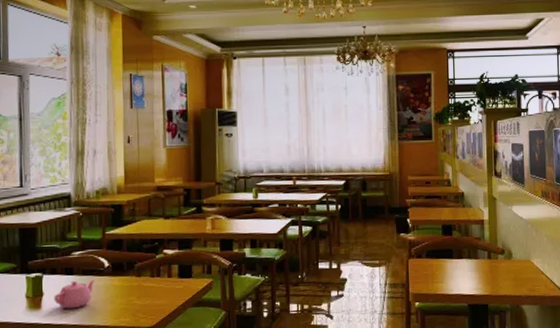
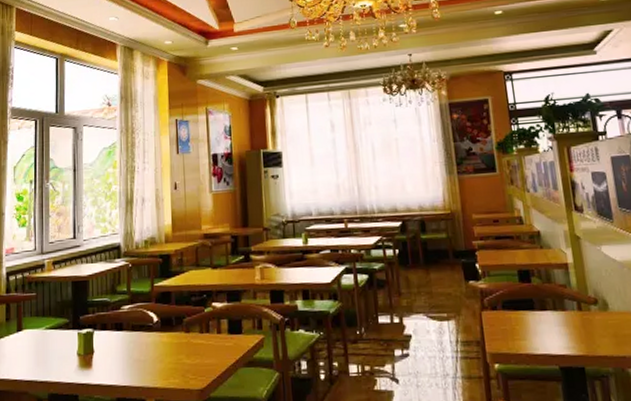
teapot: present [54,279,95,309] -> none [104,336,144,369]

